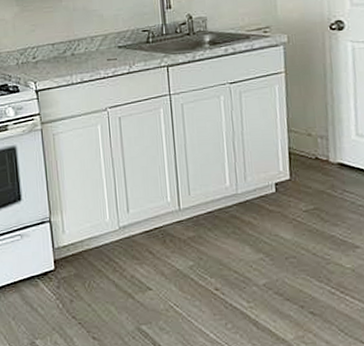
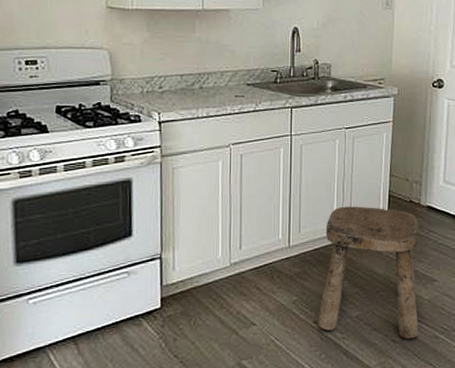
stool: none [218,165,343,312] -> present [317,206,419,339]

